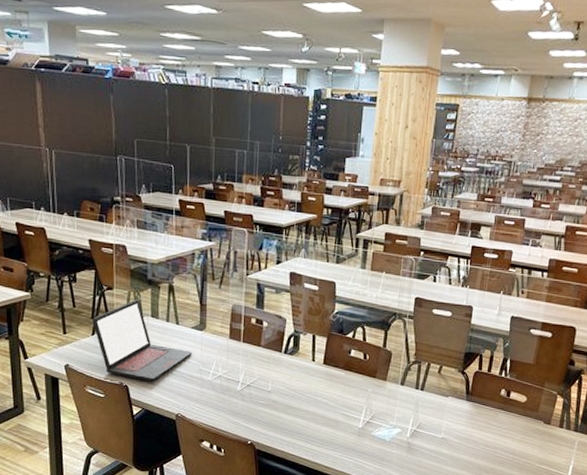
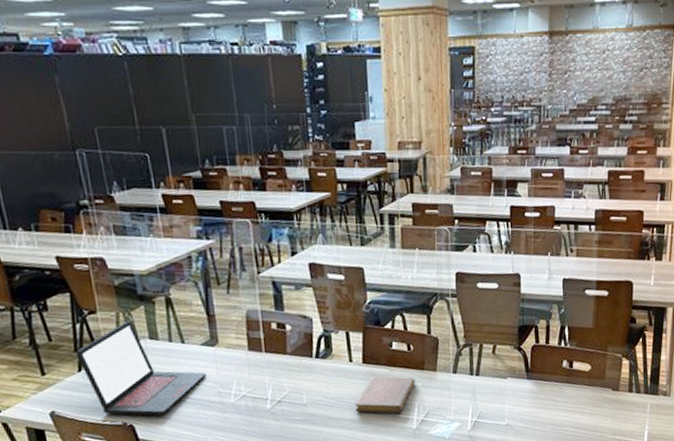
notebook: none [312,377,367,412] -> present [355,376,415,414]

